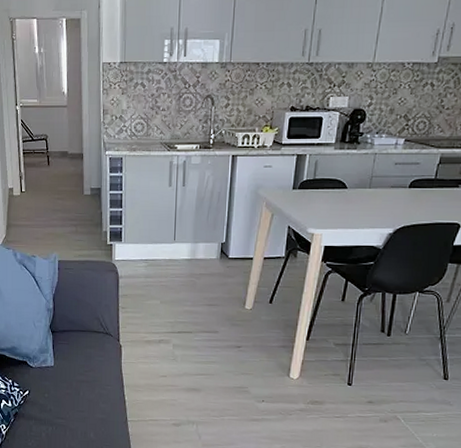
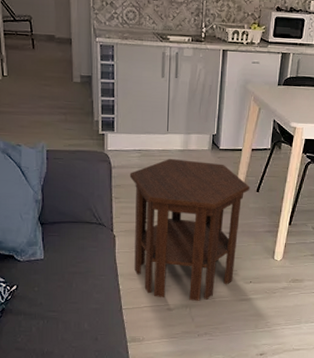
side table: none [136,268,262,418] -> present [129,158,250,301]

